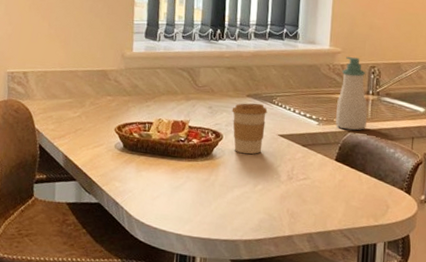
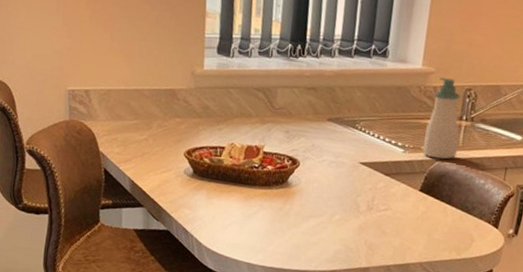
coffee cup: present [231,103,268,155] -> none [310,127,349,183]

